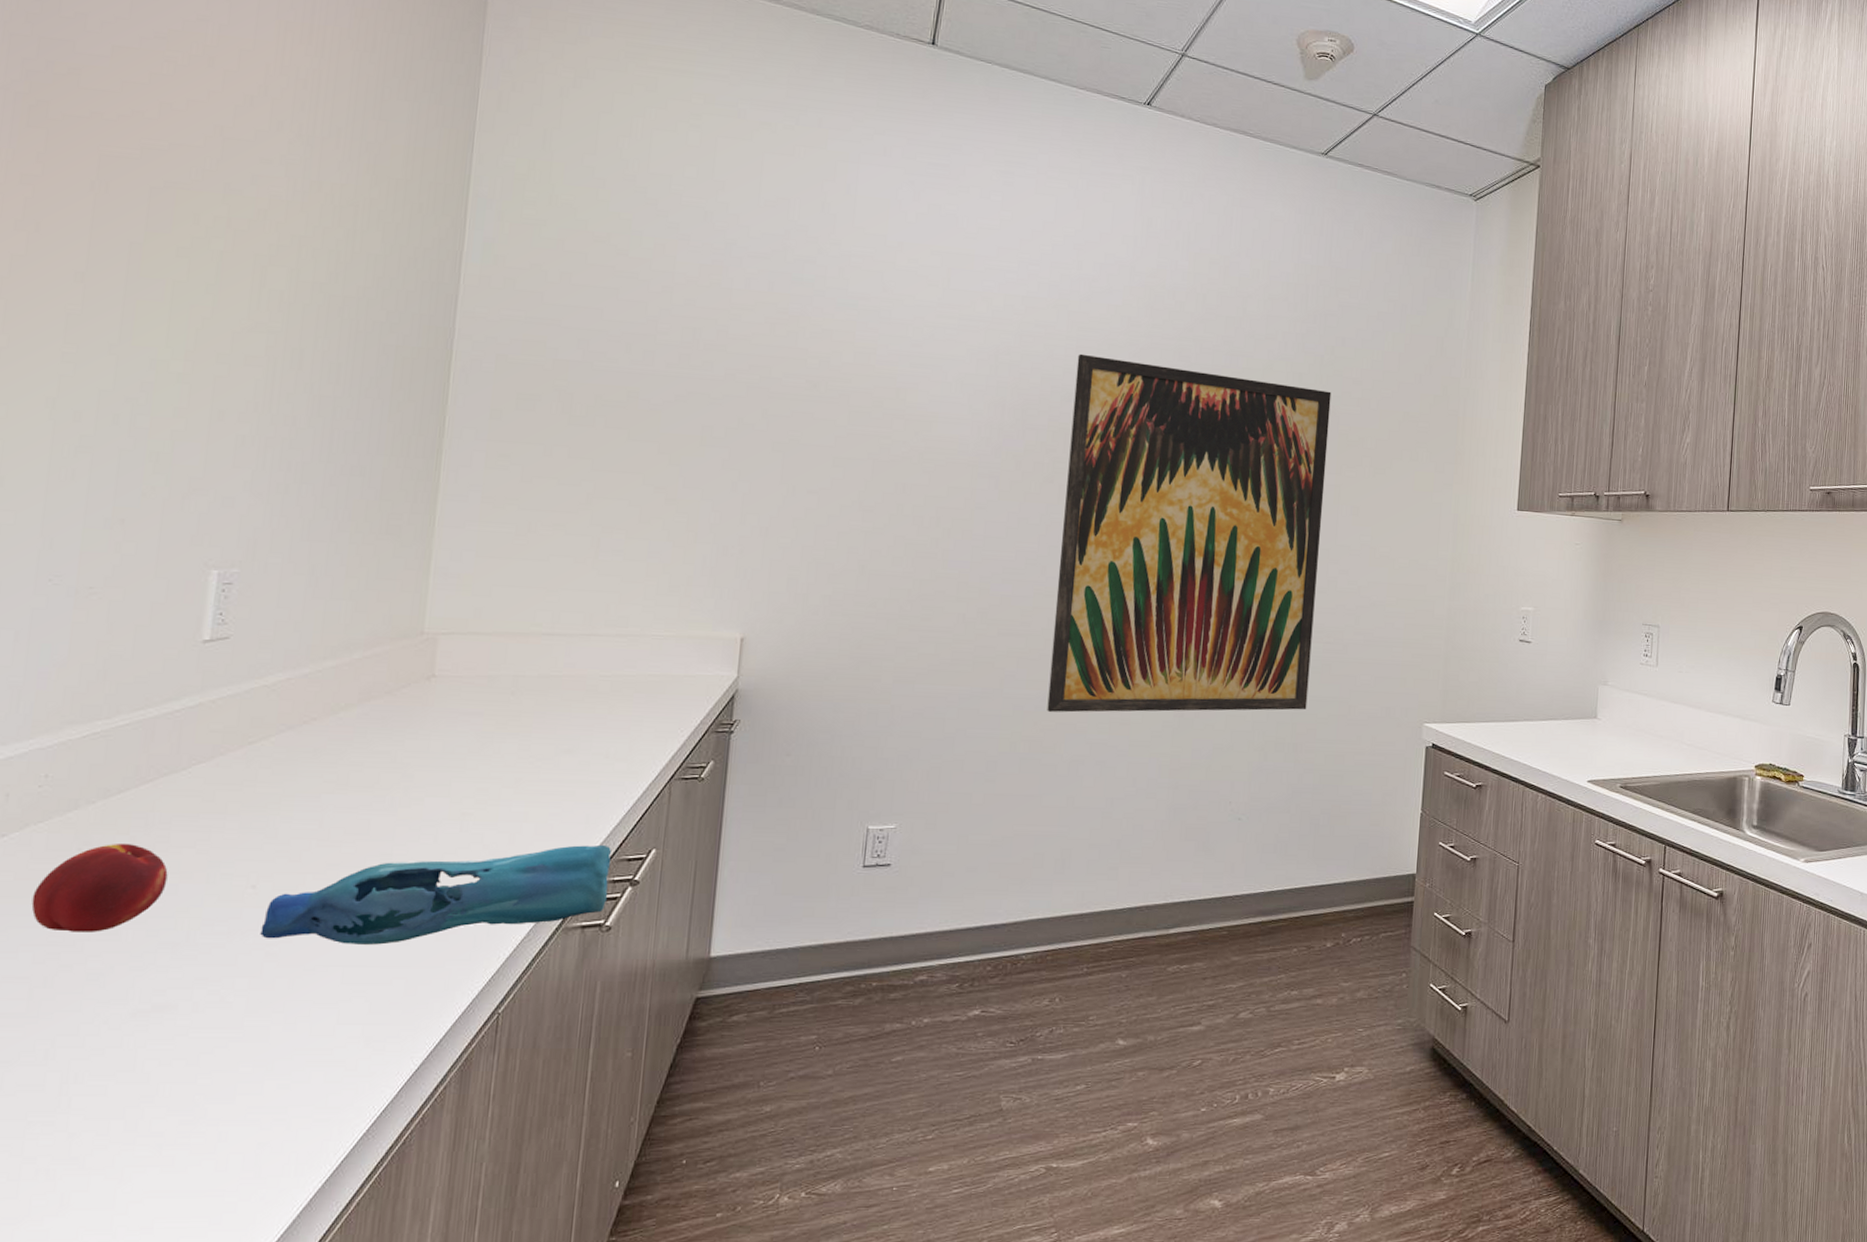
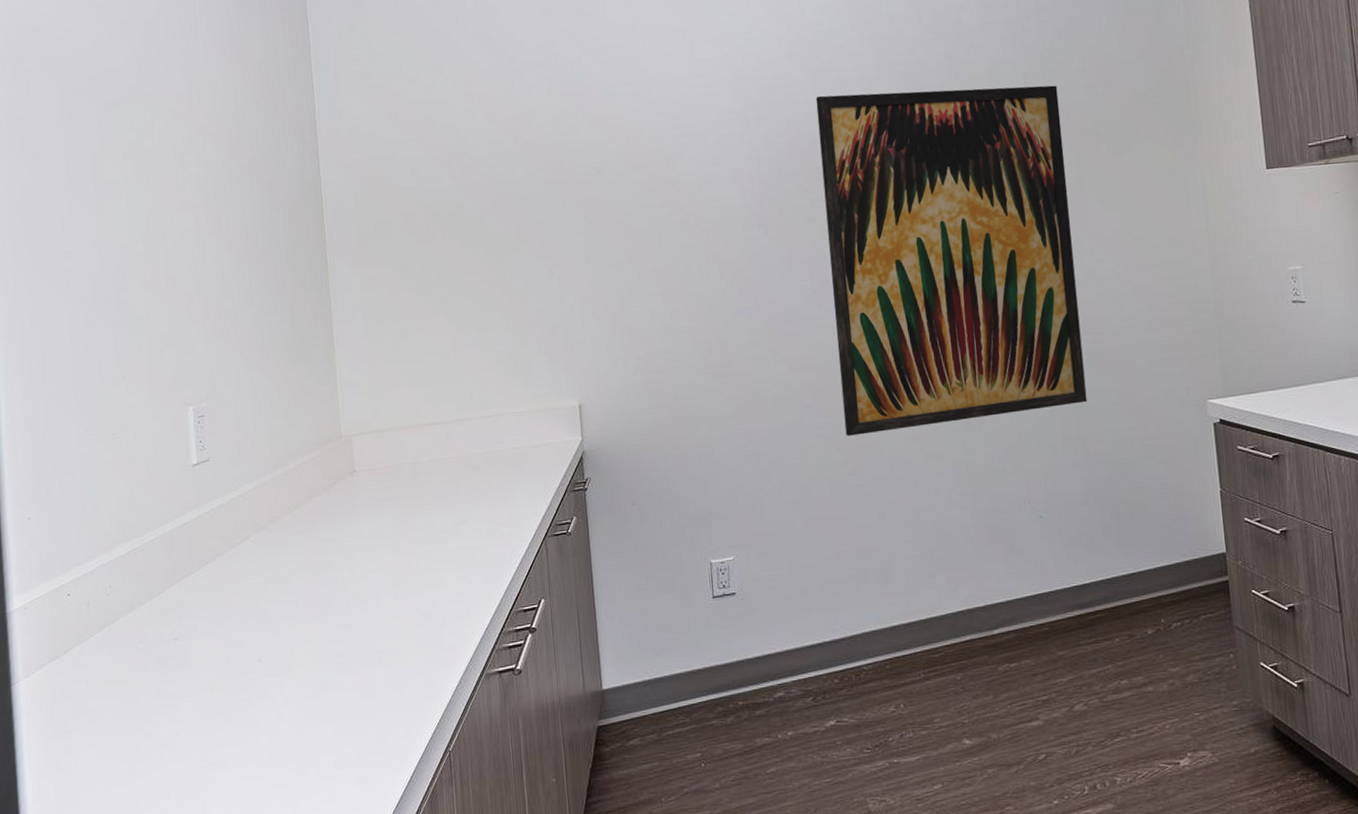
peach: present [31,843,168,932] -> none [117,633,202,708]
bottle: present [260,844,611,945] -> none [270,599,515,702]

